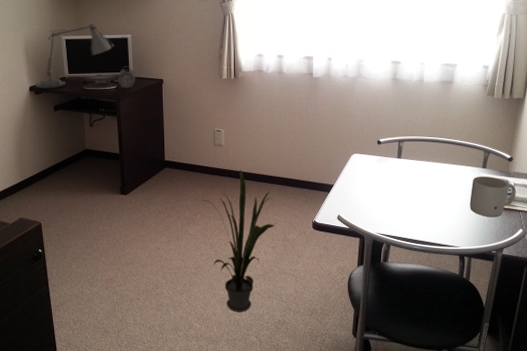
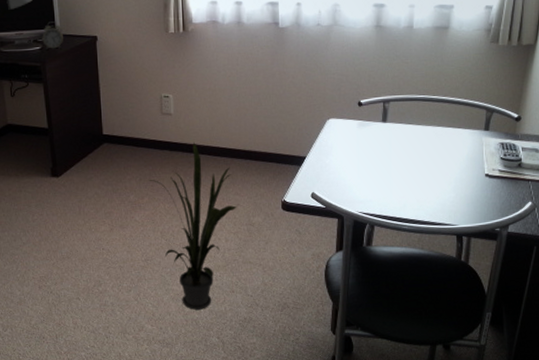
mug: present [470,176,517,218] -> none [469,139,525,189]

